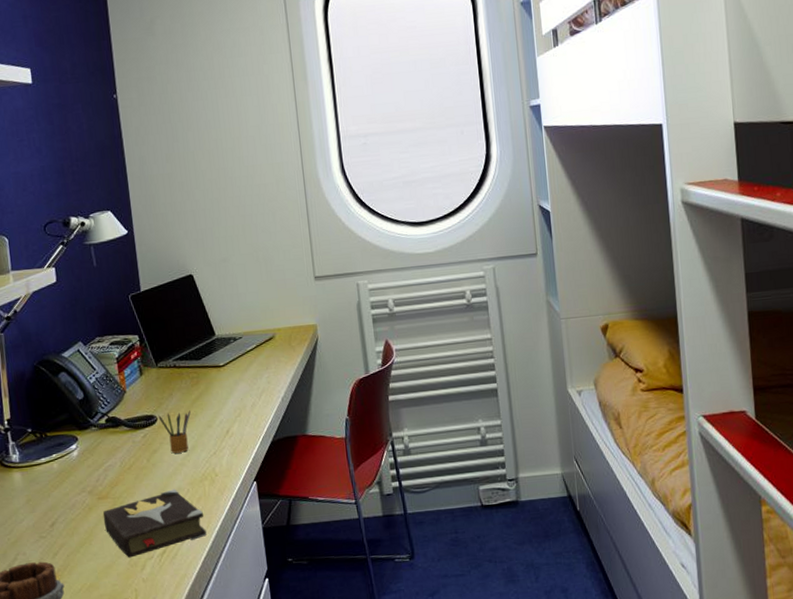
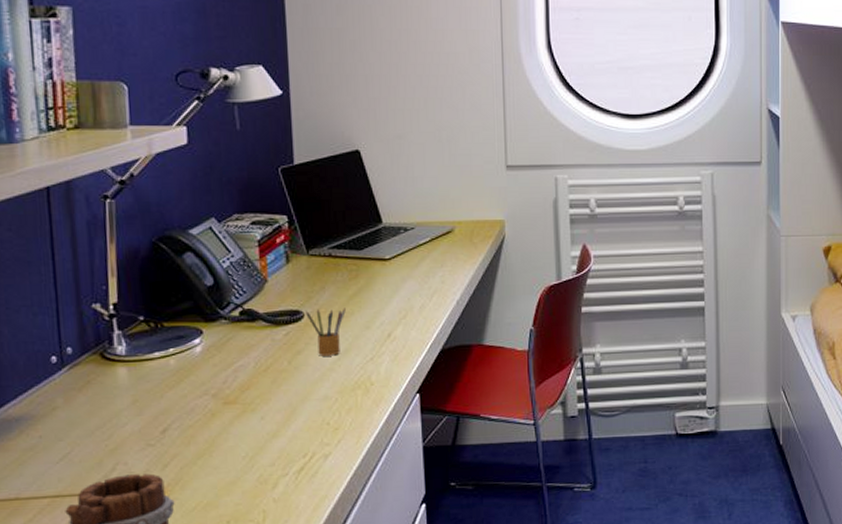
hardback book: present [103,489,207,558] -> none [228,397,355,474]

